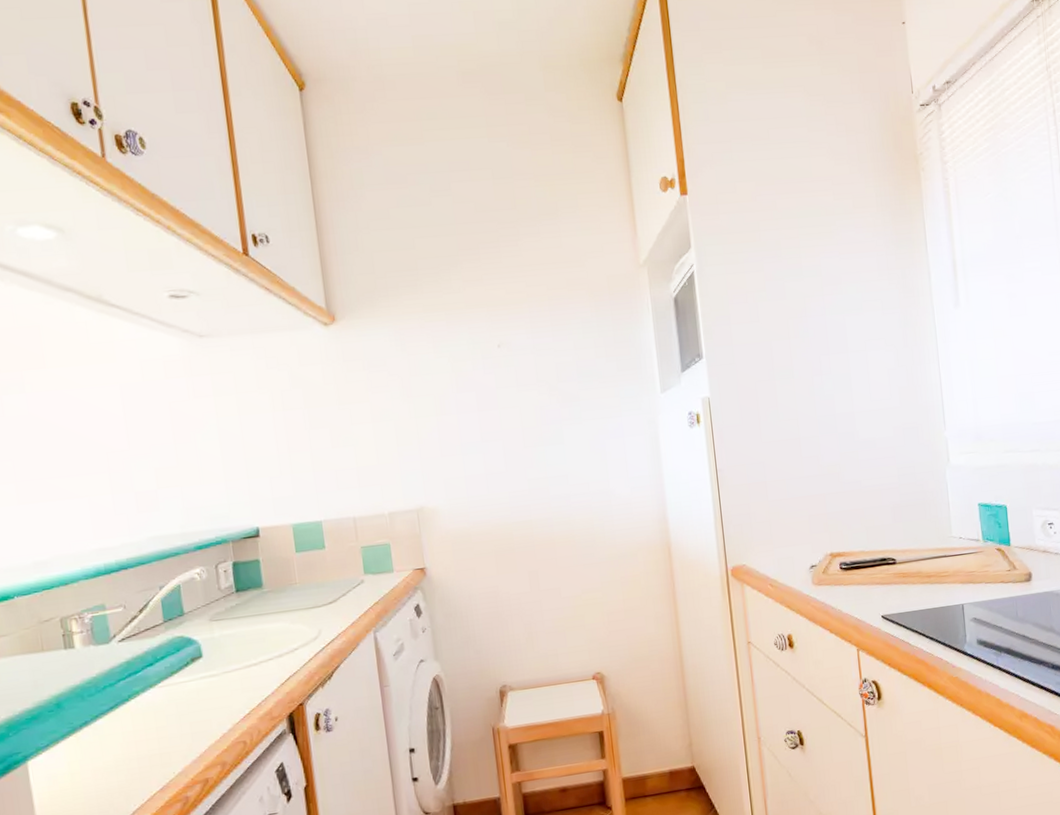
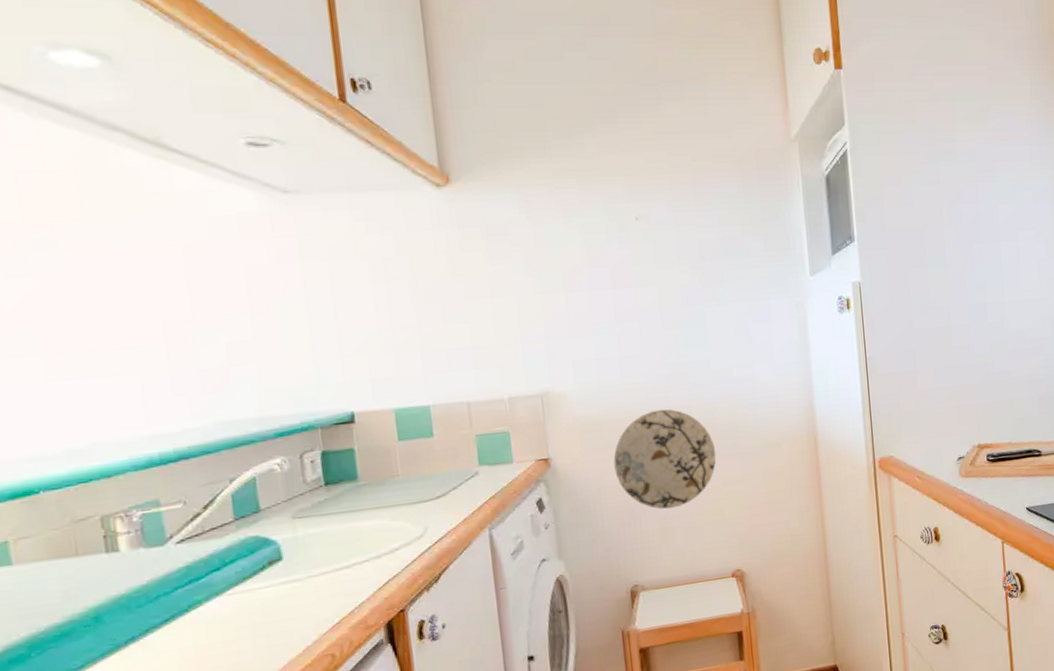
decorative plate: none [482,521,576,615] -> present [613,409,717,509]

